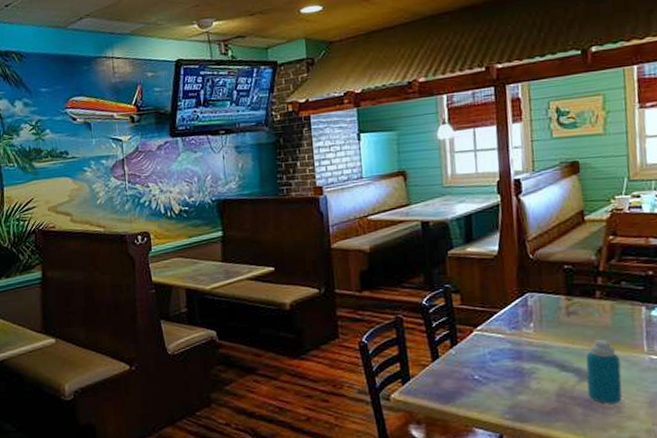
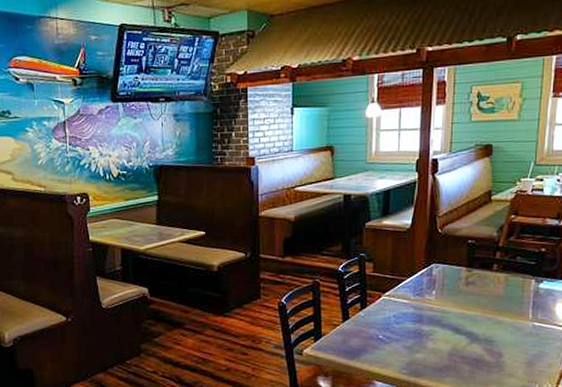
bottle: present [586,340,622,404] -> none [477,308,507,363]

